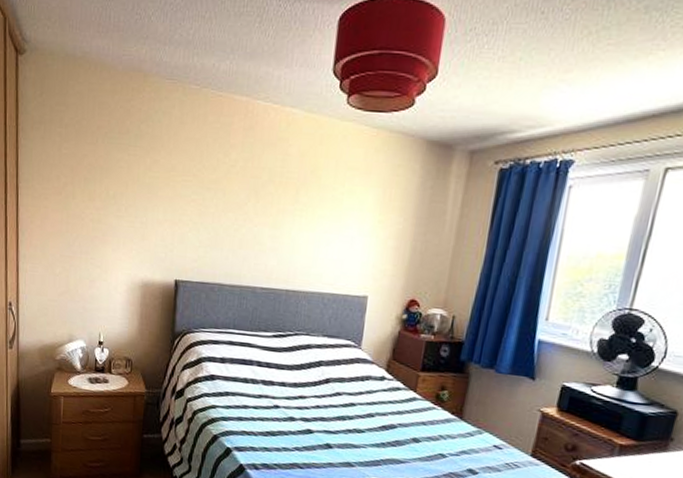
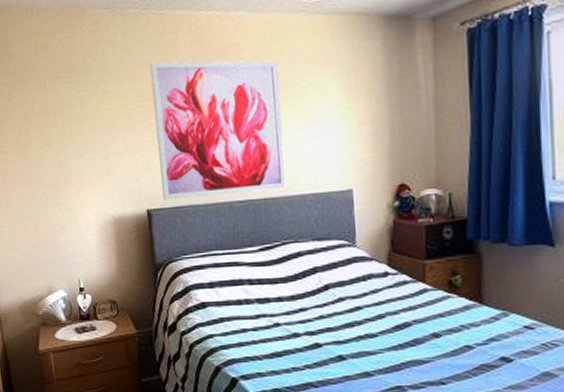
wall art: none [192,140,322,284] -> present [149,60,287,200]

